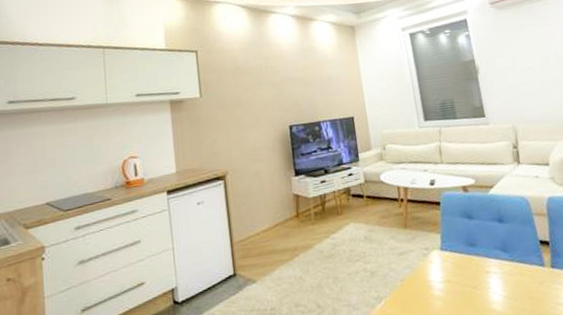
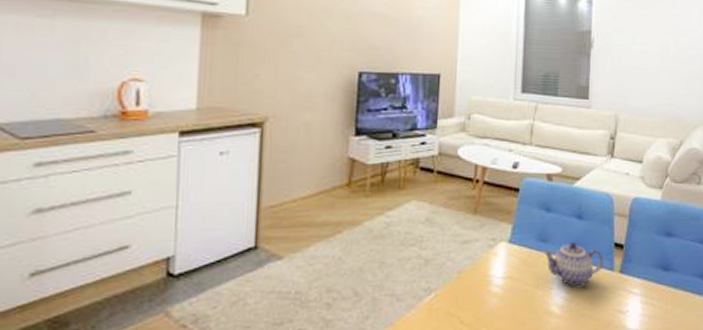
teapot: none [474,244,533,285] -> present [543,242,603,287]

